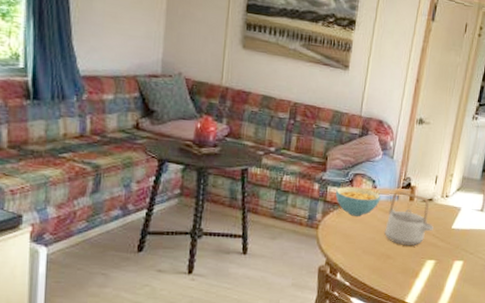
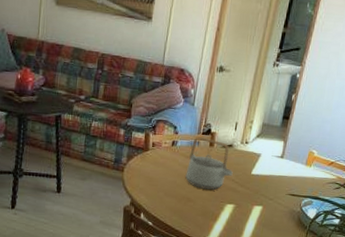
cereal bowl: present [335,186,381,216] -> none [139,132,182,161]

